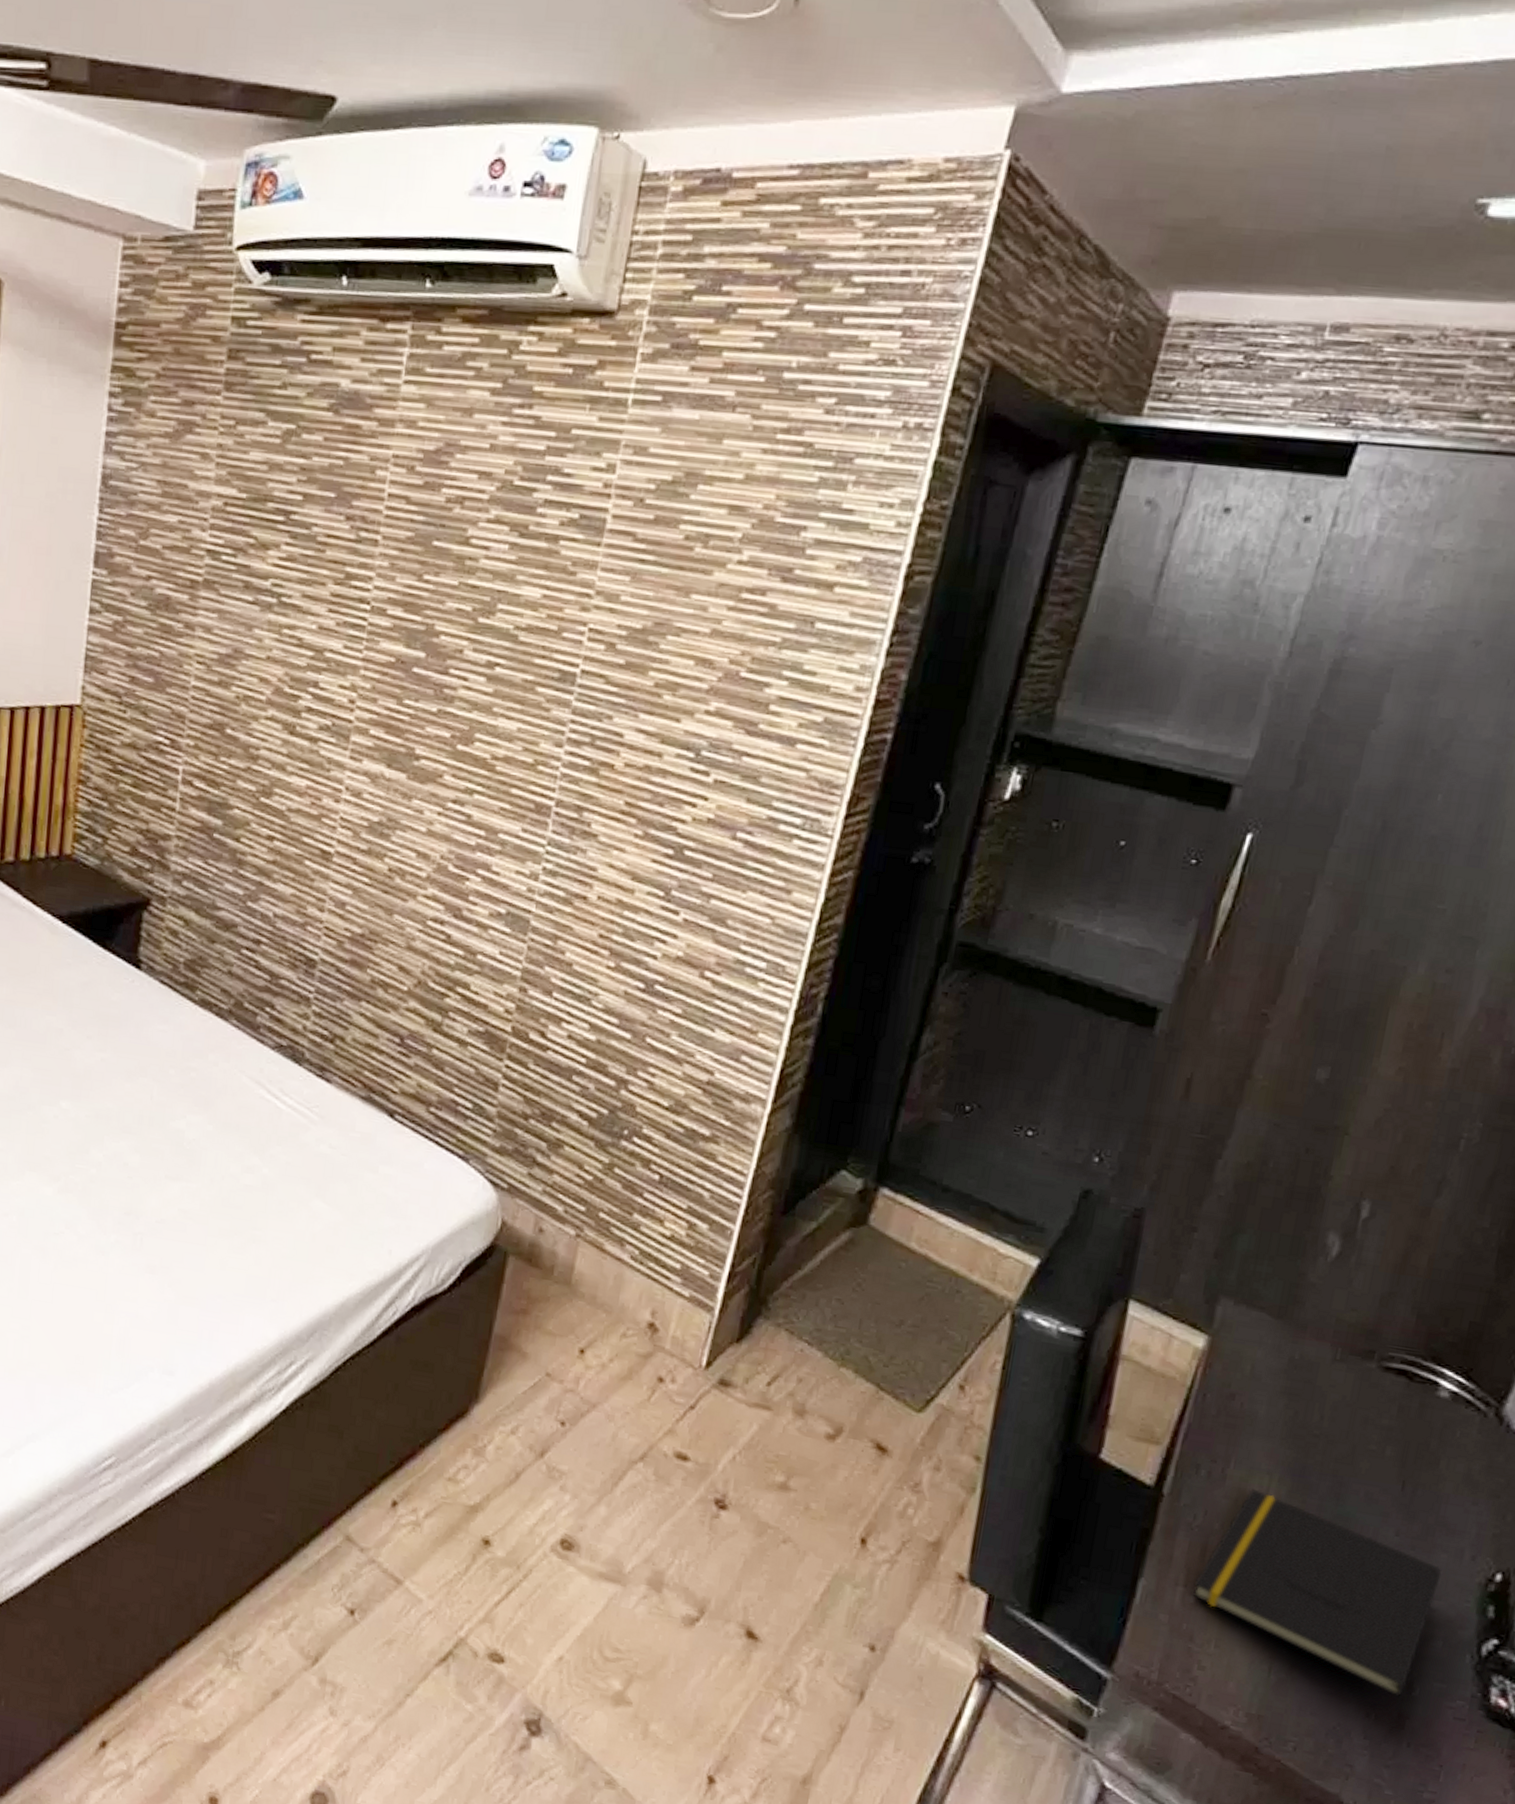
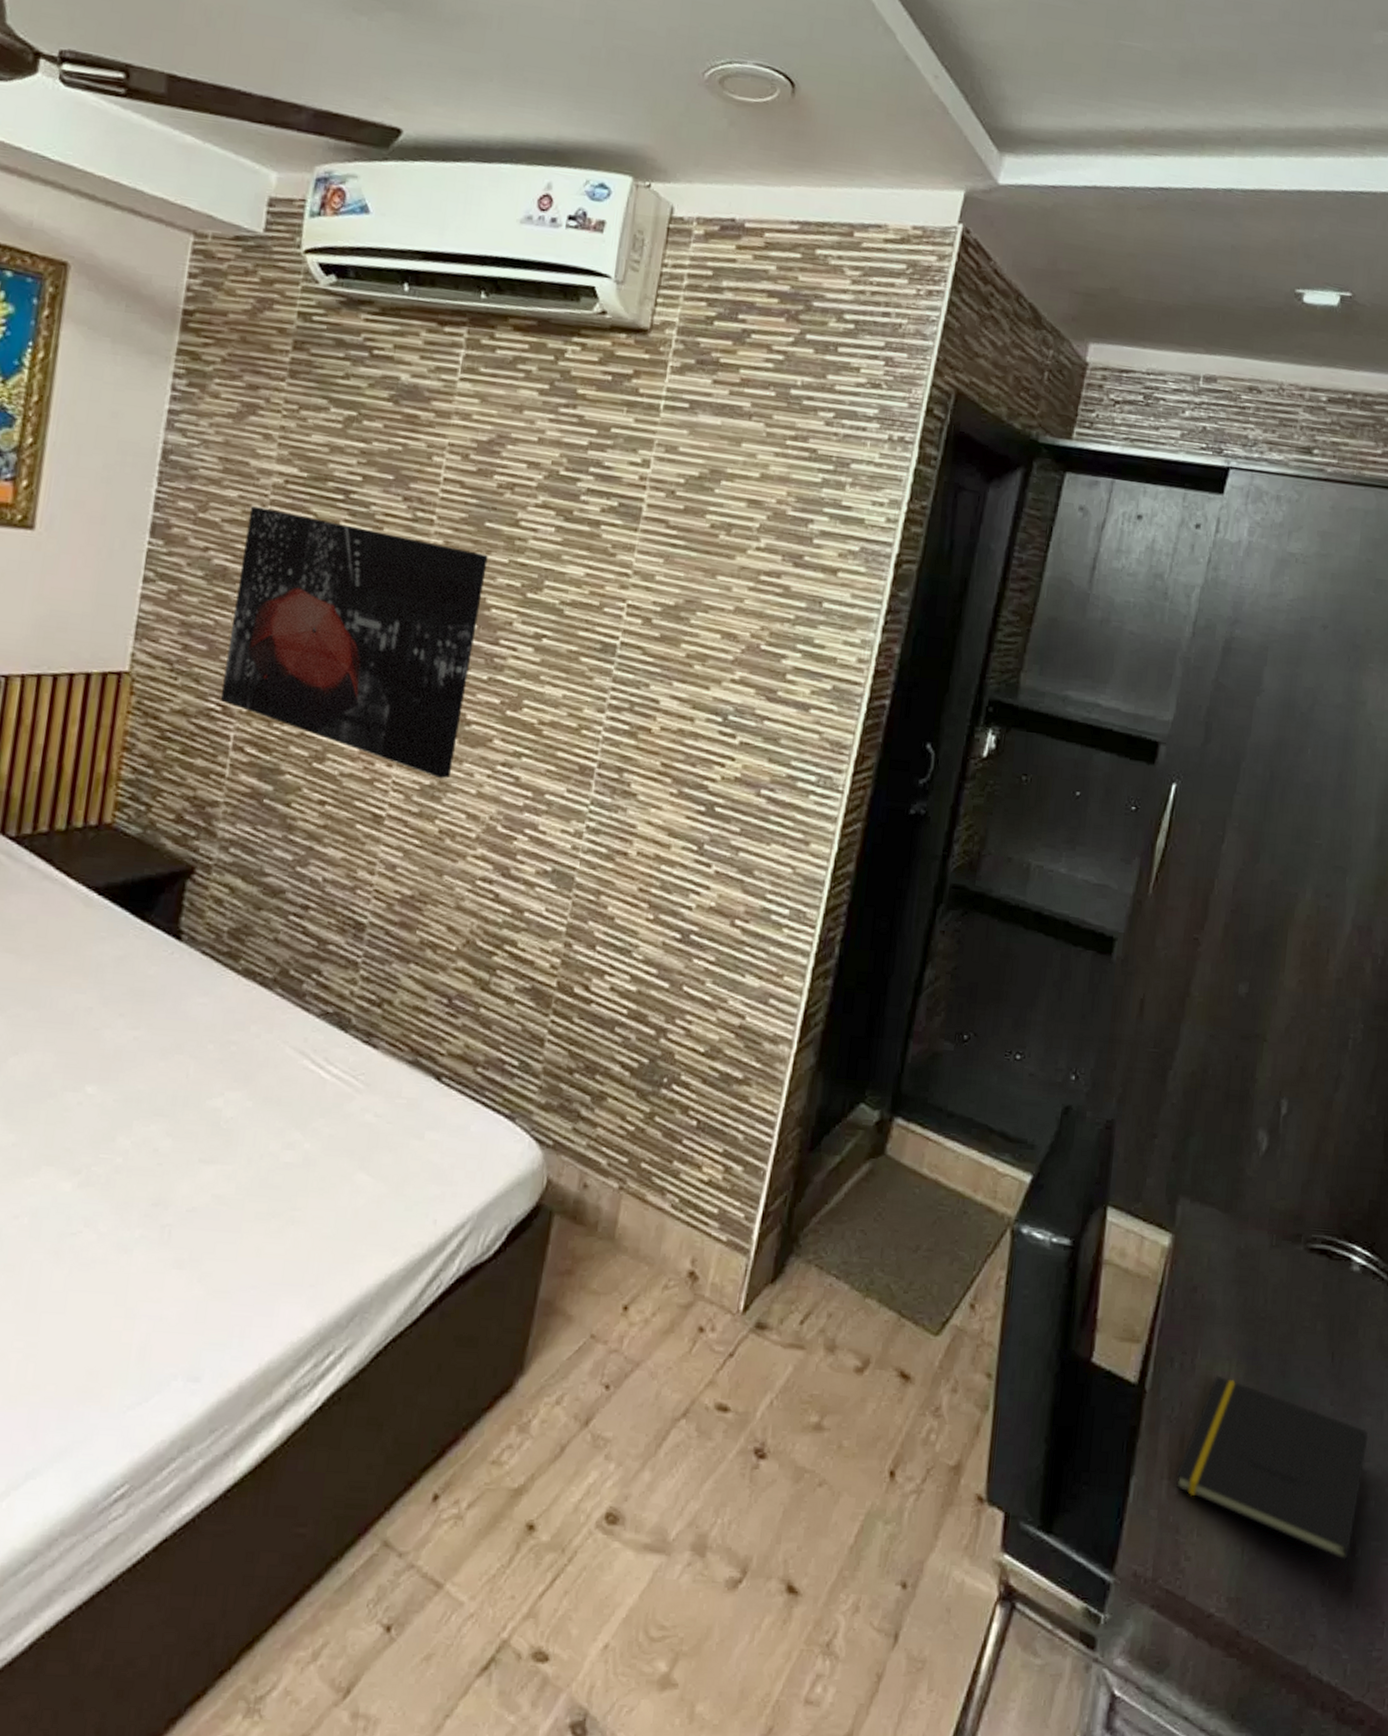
wall art: none [168,531,436,816] -> present [220,506,488,779]

